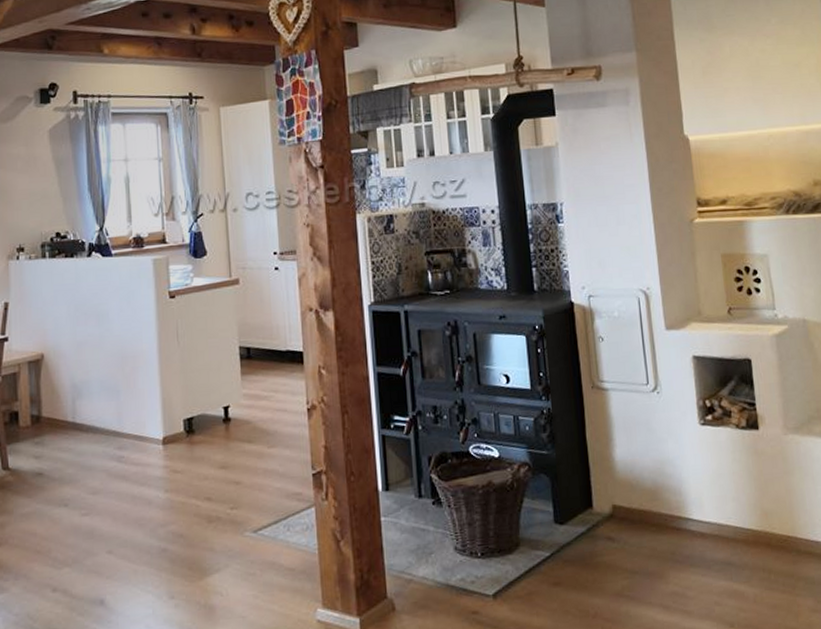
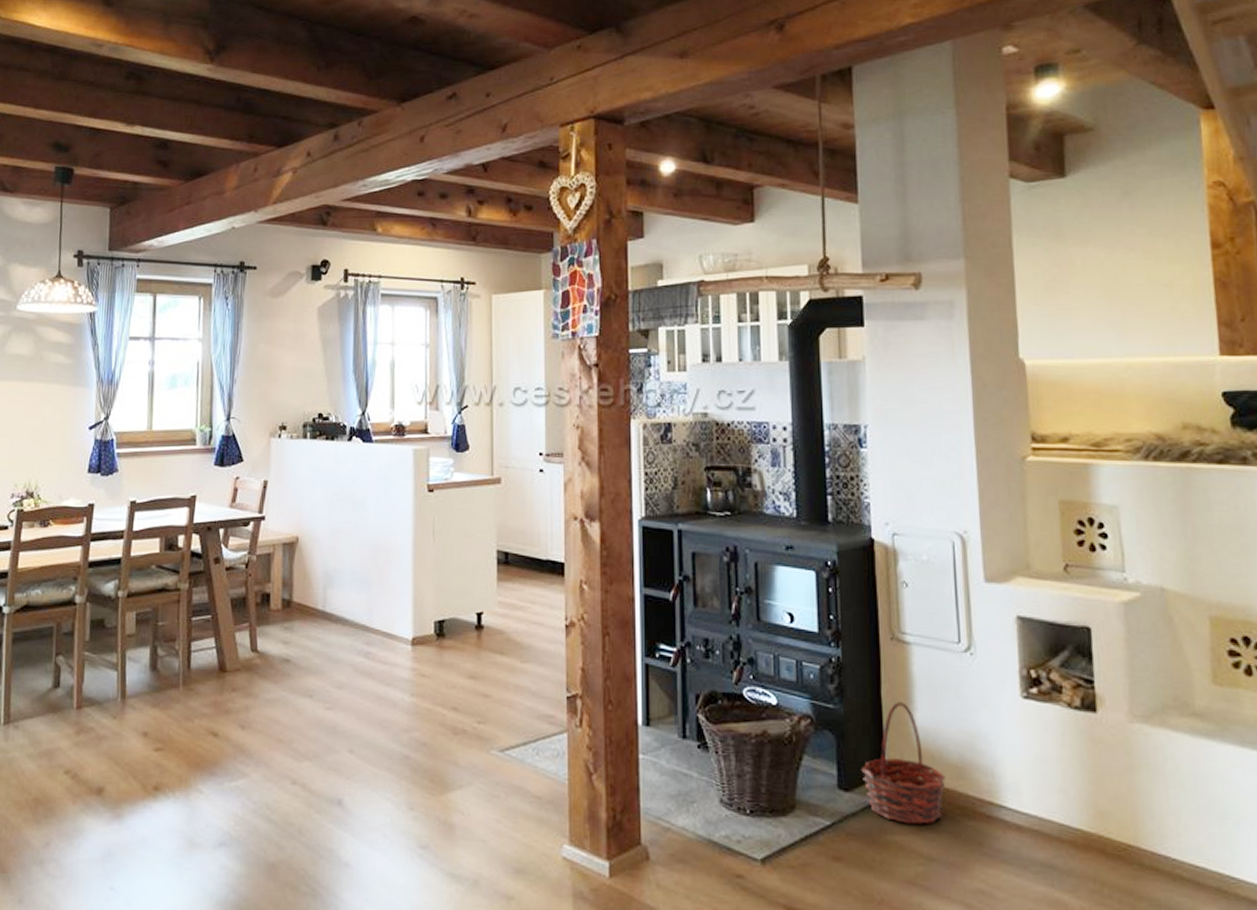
basket: none [573,441,643,545] -> present [861,702,946,824]

